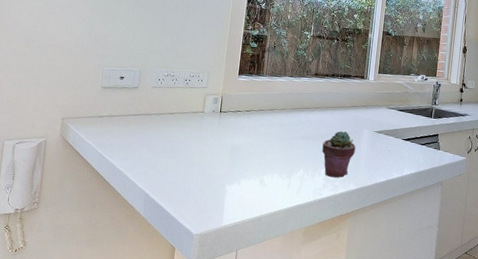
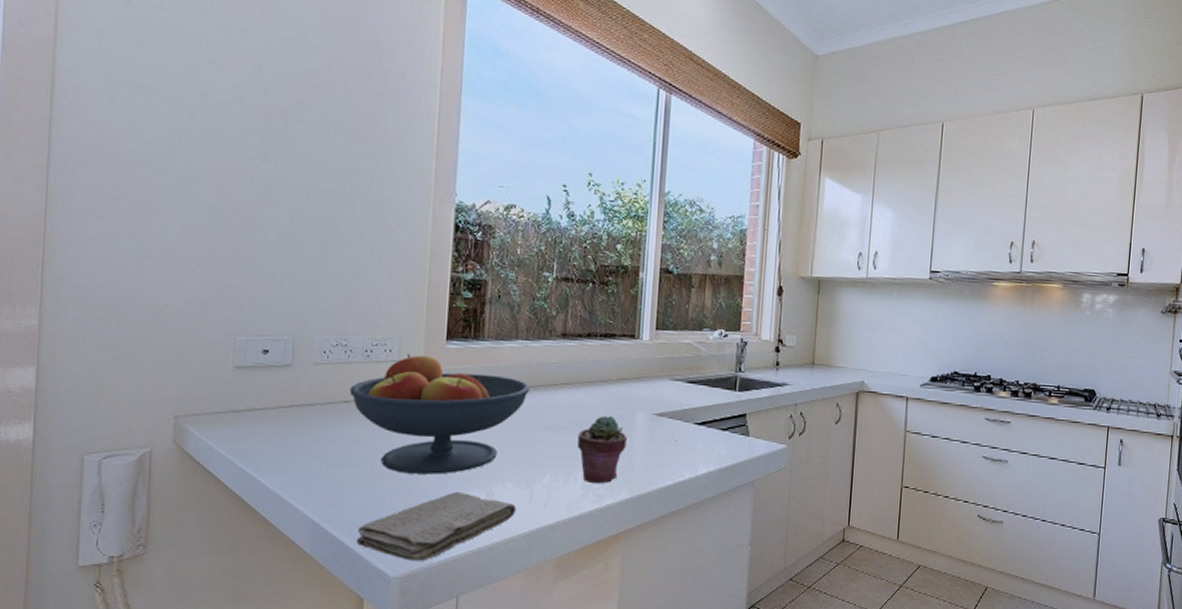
washcloth: none [172,178,279,224] -> present [356,492,516,561]
fruit bowl: none [174,82,292,166] -> present [349,353,530,475]

